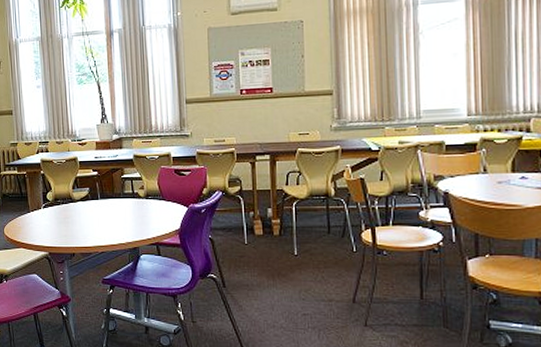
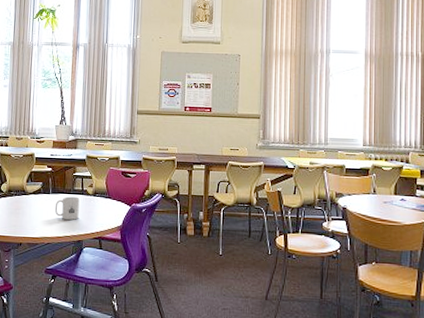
mug: none [105,201,132,226] -> present [54,196,80,220]

